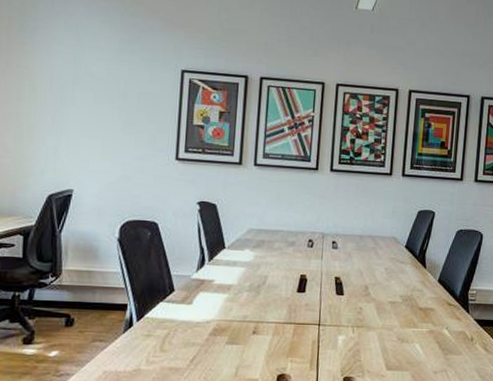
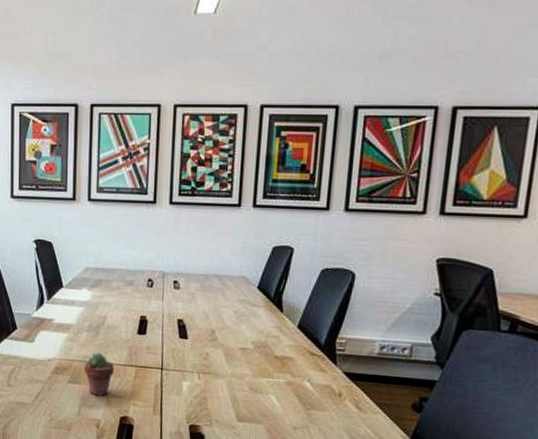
potted succulent: none [243,312,274,356] -> present [84,353,115,397]

